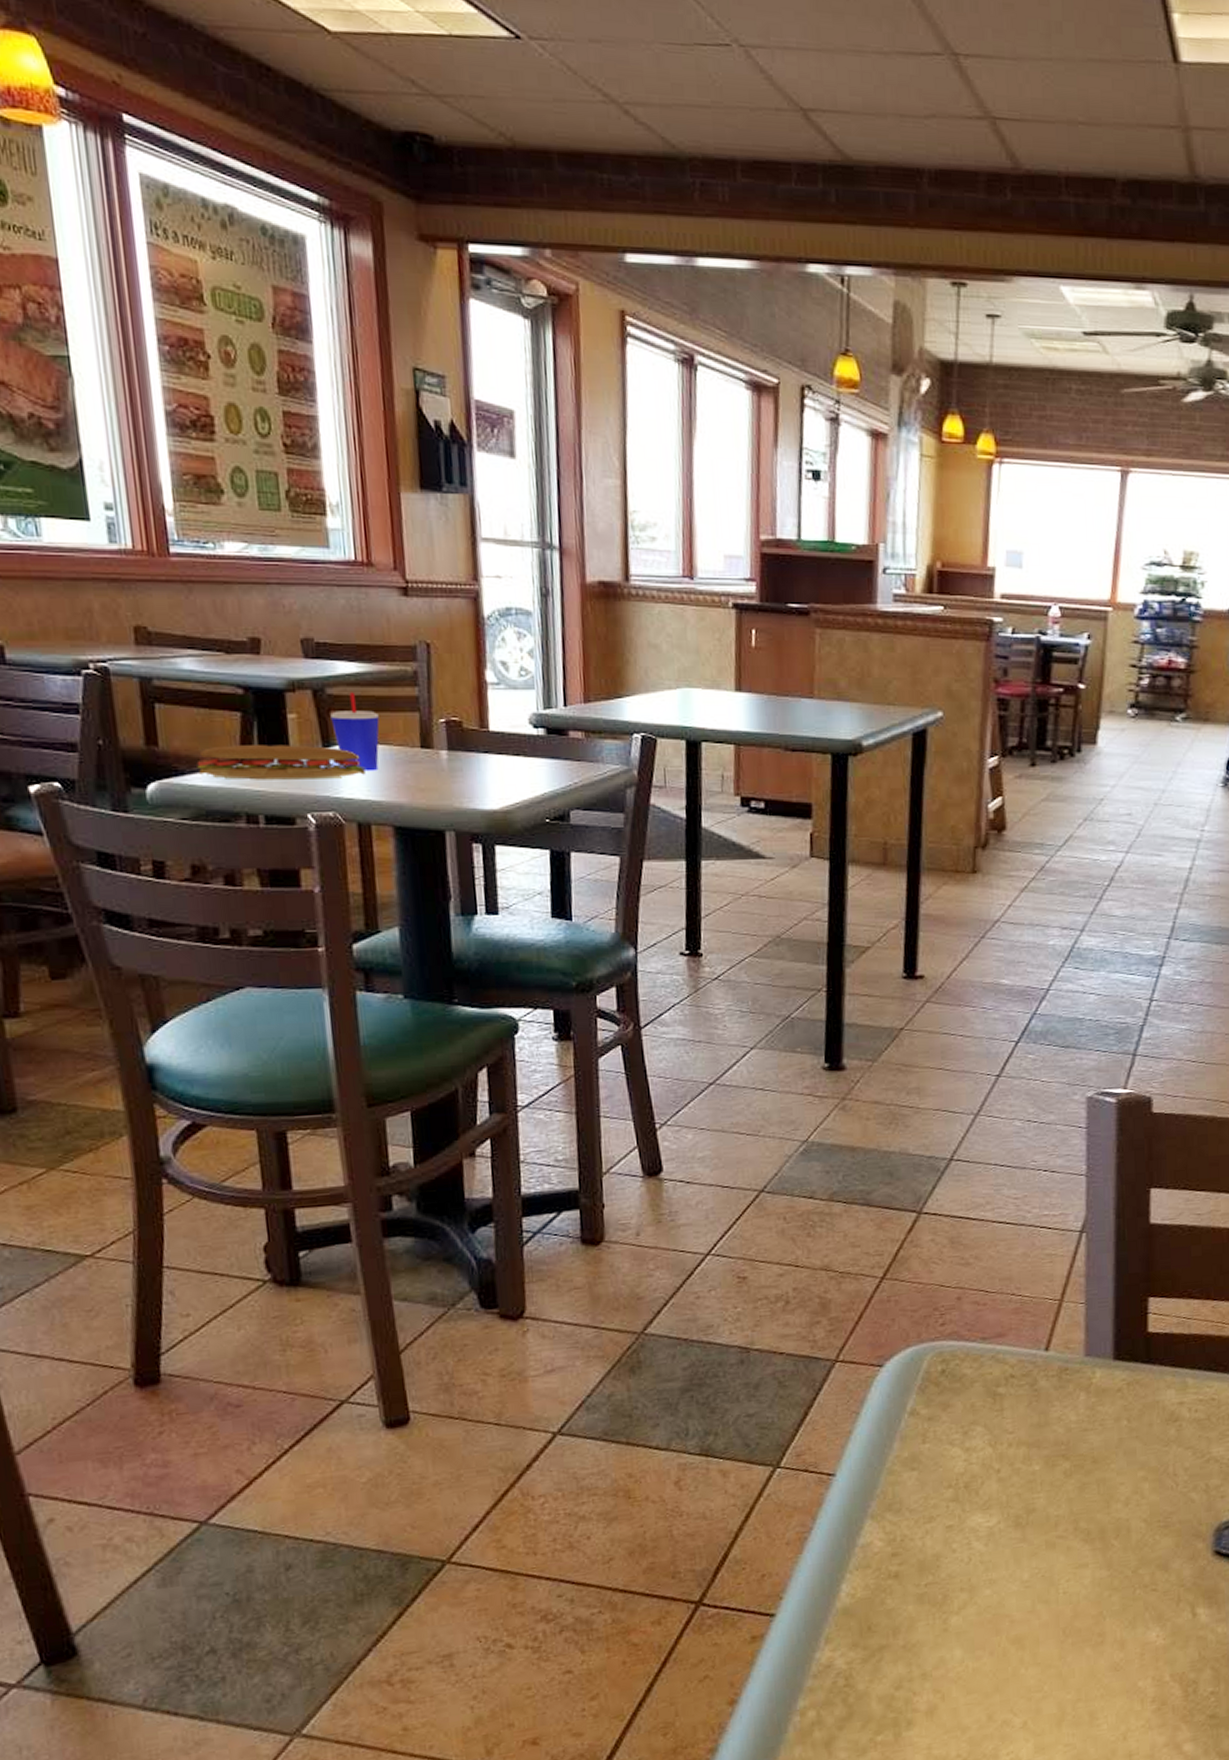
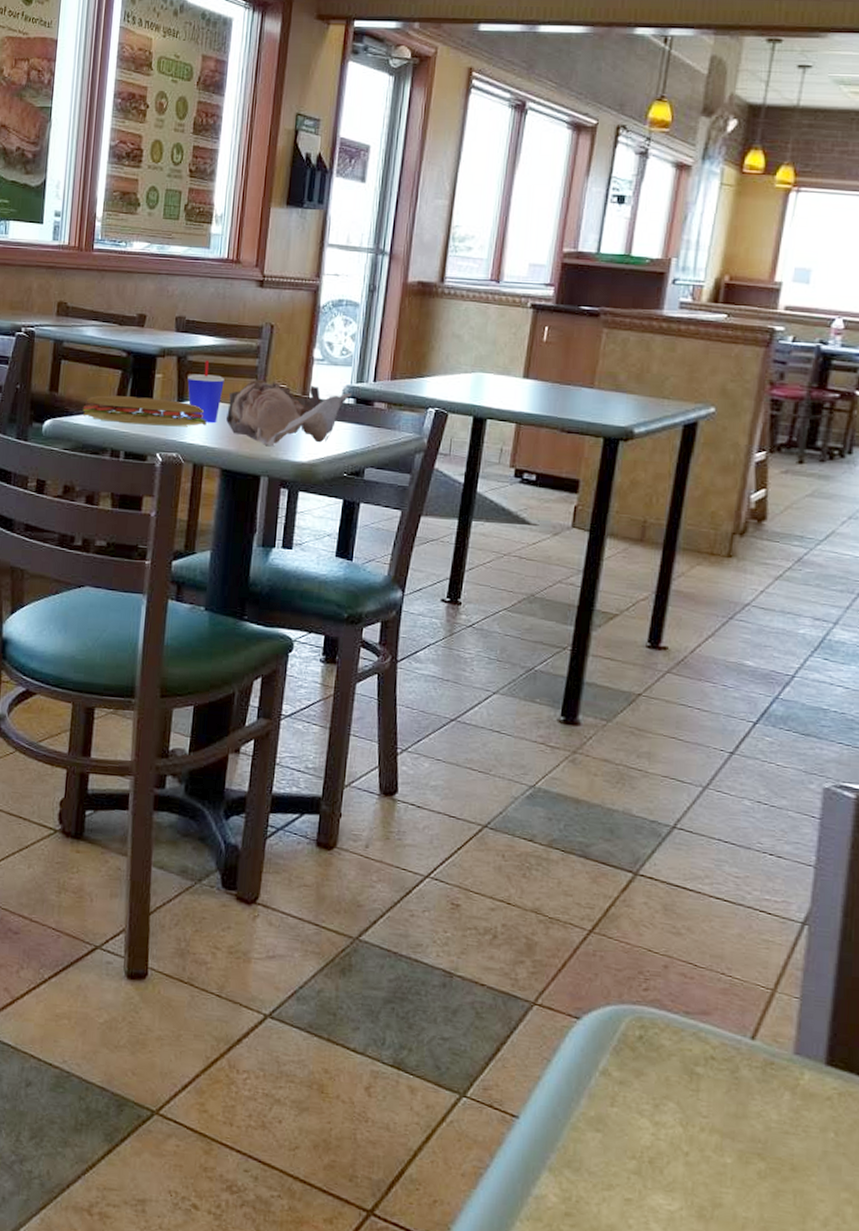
crumpled paper: none [387,711,541,794] -> present [226,379,353,447]

